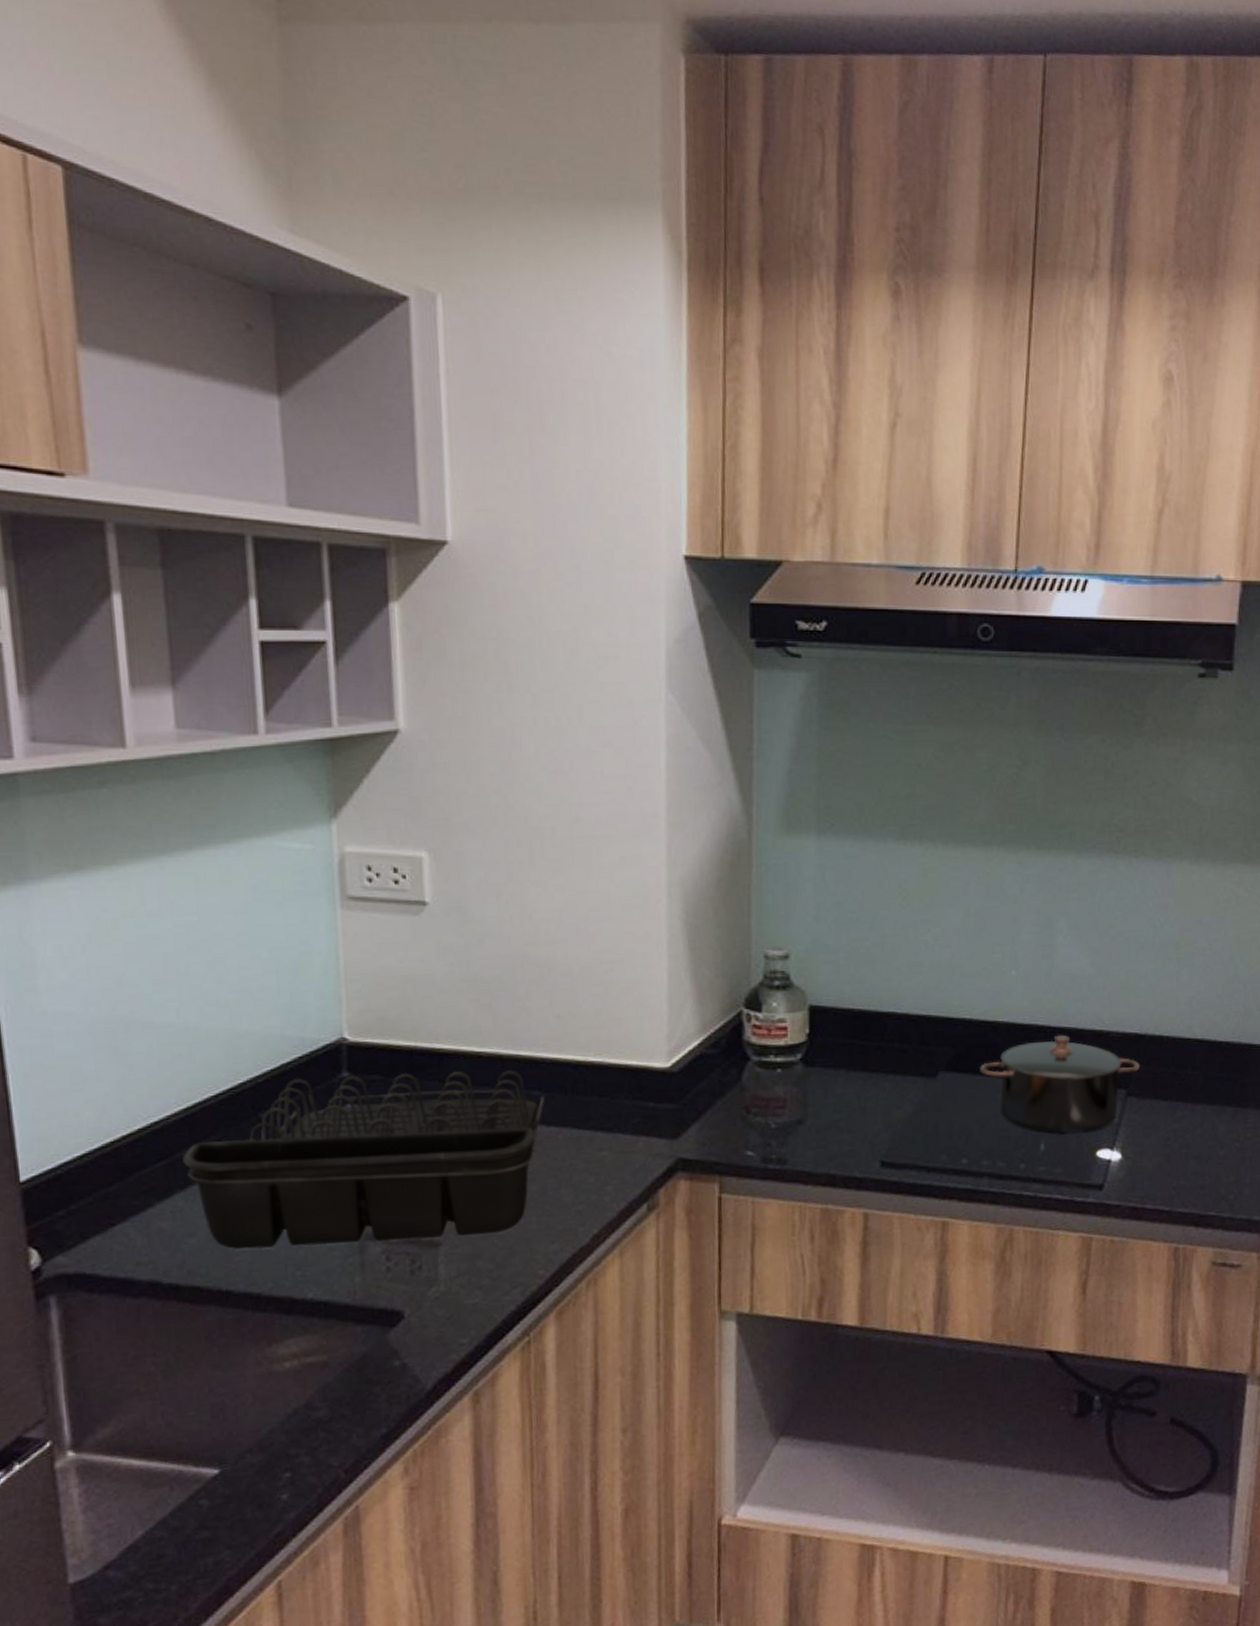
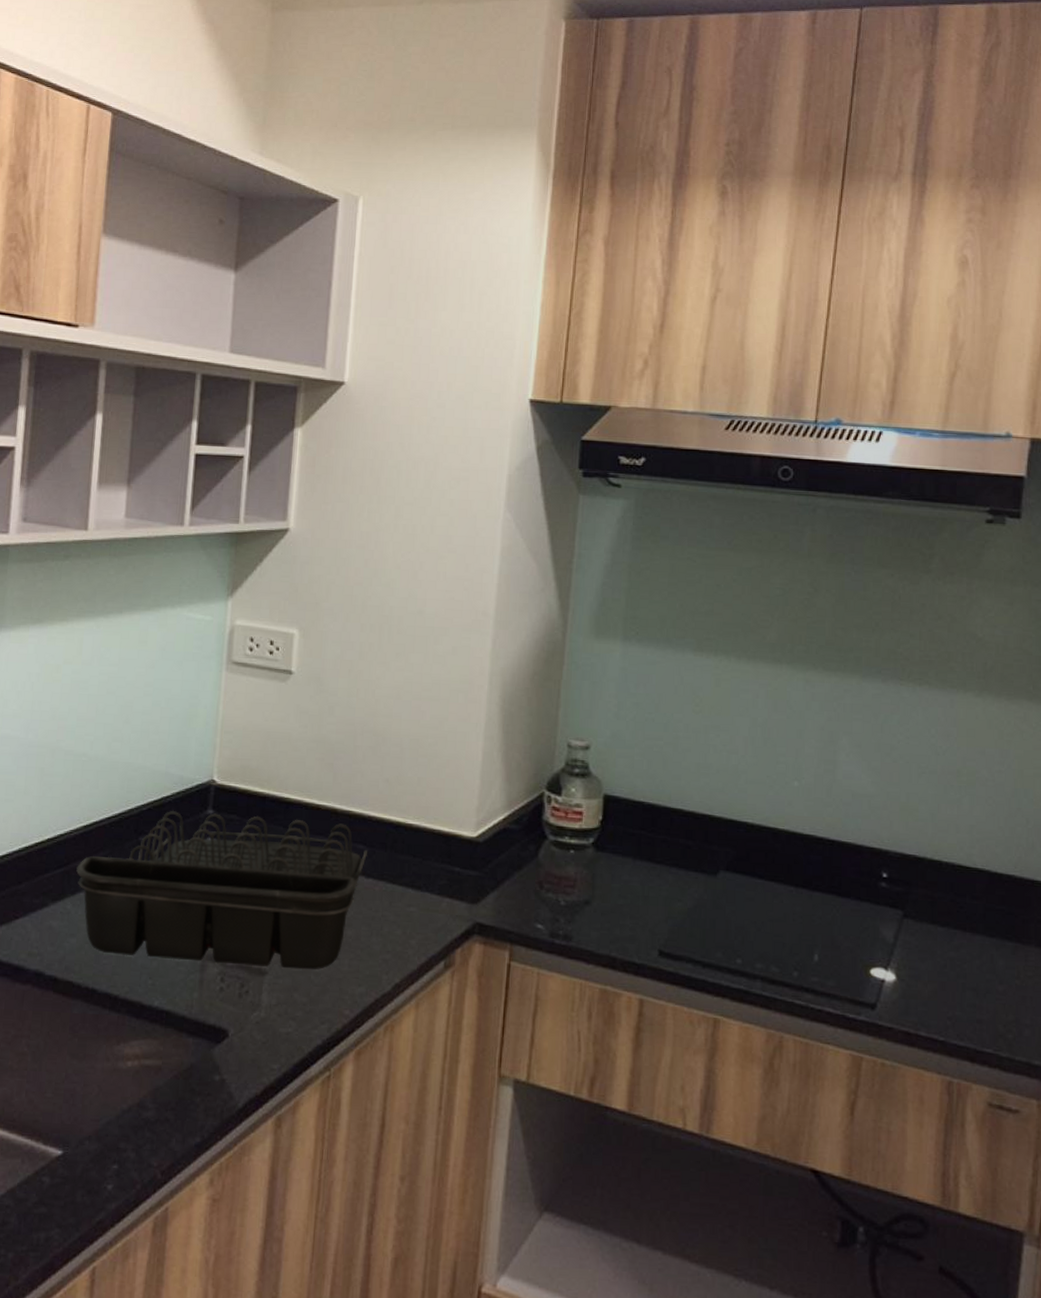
cooking pot: present [979,1034,1141,1134] -> none [757,848,918,948]

